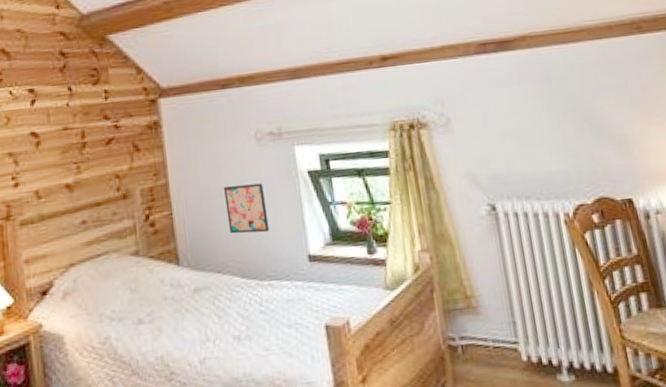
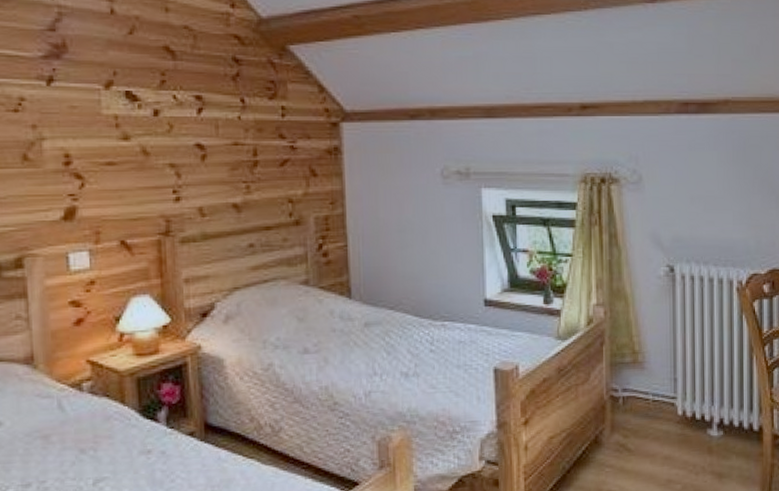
wall art: present [224,183,270,234] -> none [404,222,447,273]

